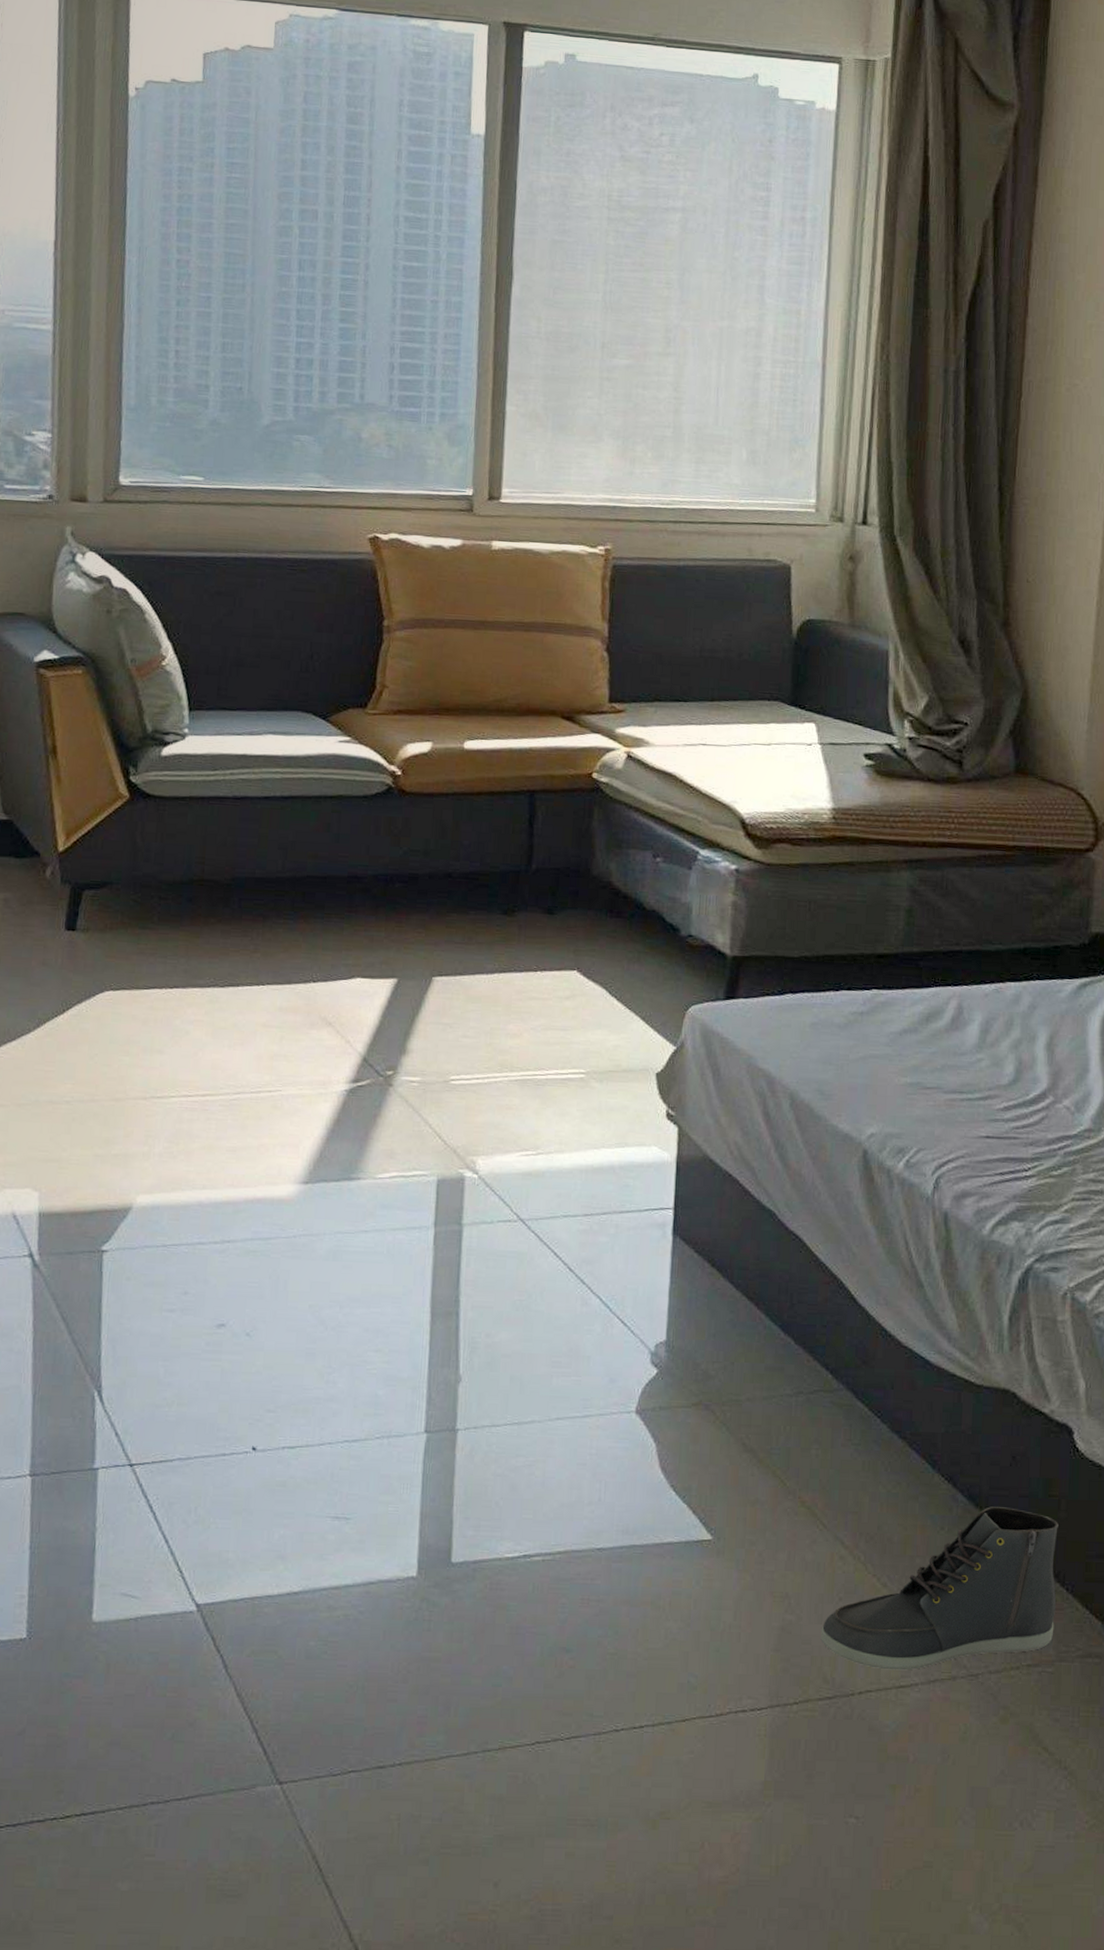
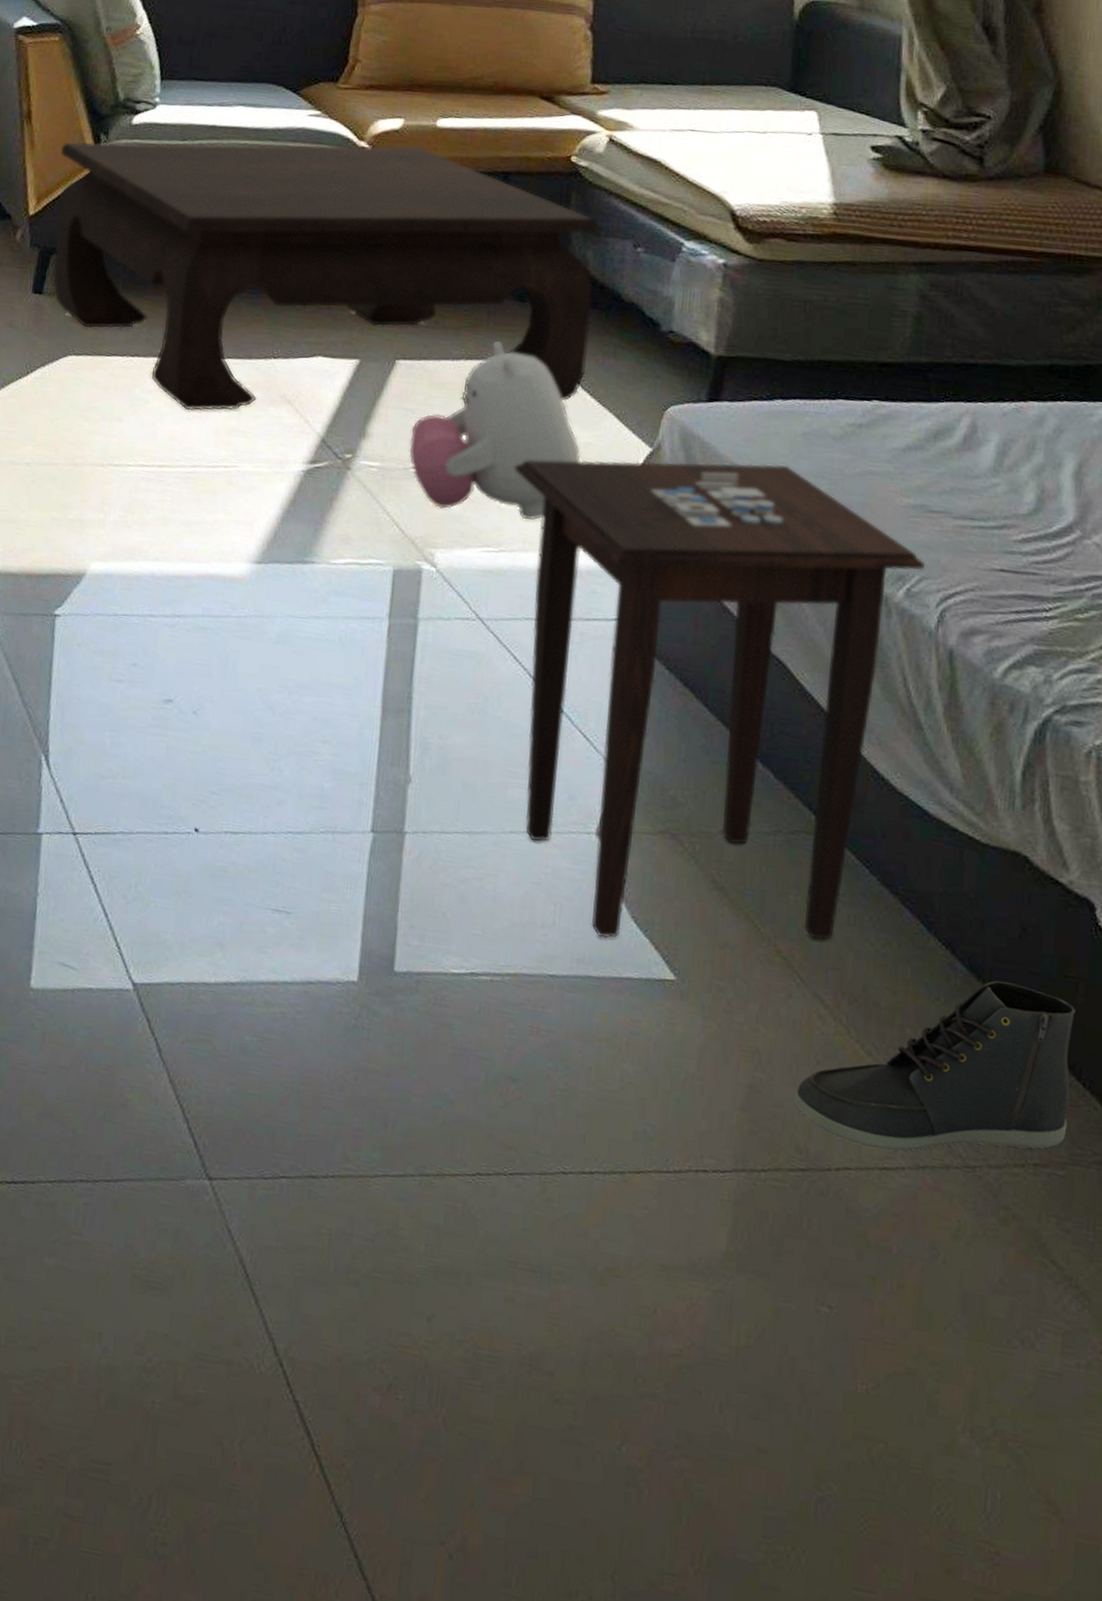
coffee table: none [85,768,621,1039] -> present [52,142,599,411]
plush toy: none [448,954,611,1123] -> present [409,341,581,521]
side table: none [549,1054,921,1509] -> present [515,460,925,941]

